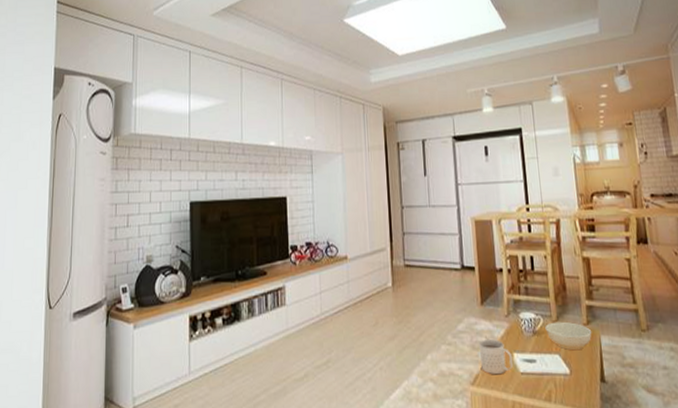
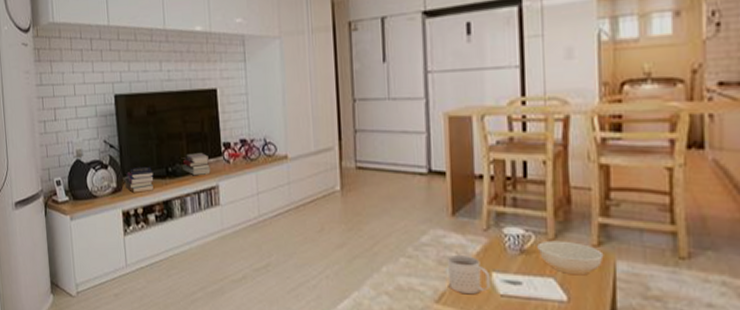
books: none [194,270,223,298] -> present [124,166,154,194]
books: none [252,256,278,278] -> present [182,153,211,176]

